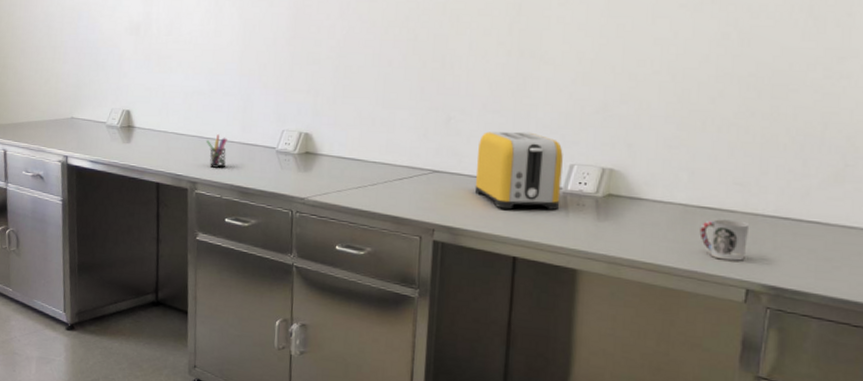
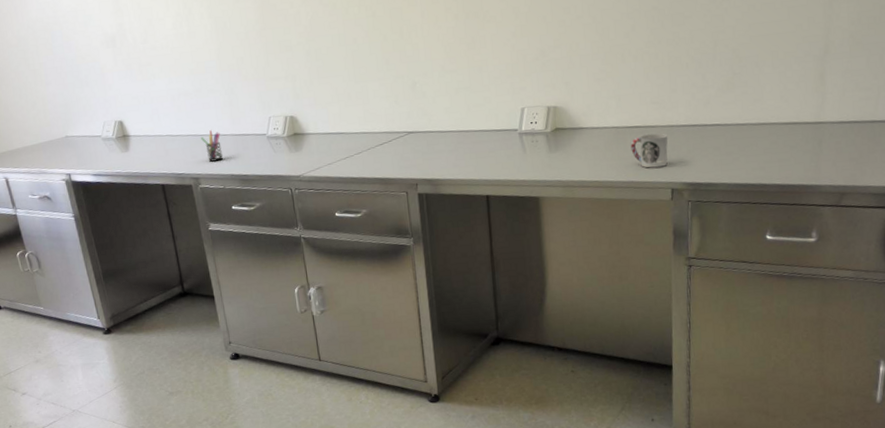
toaster: present [474,131,563,210] -> none [443,85,518,156]

